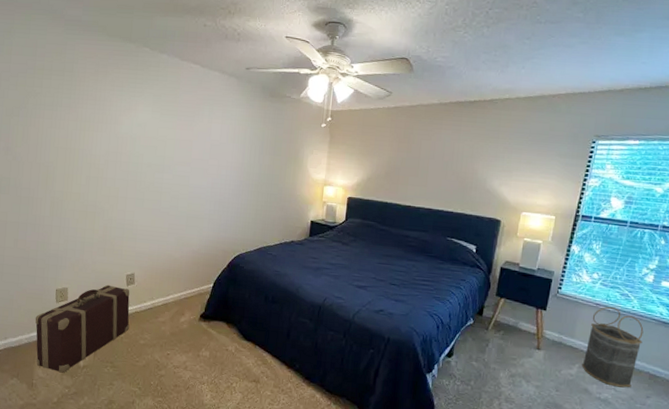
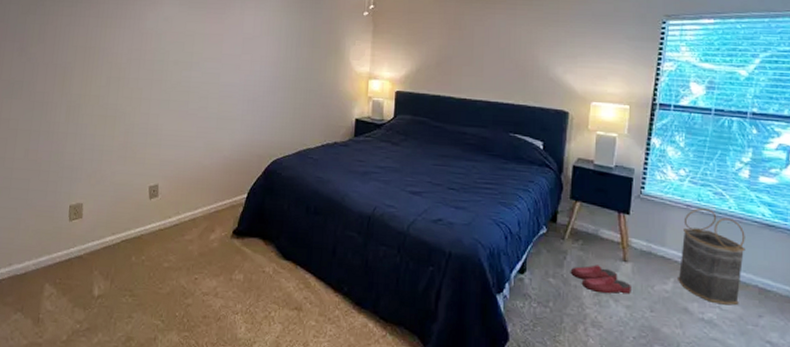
suitcase: present [35,284,130,373] -> none [44,198,153,305]
slippers: none [492,351,542,377] -> present [571,265,631,294]

